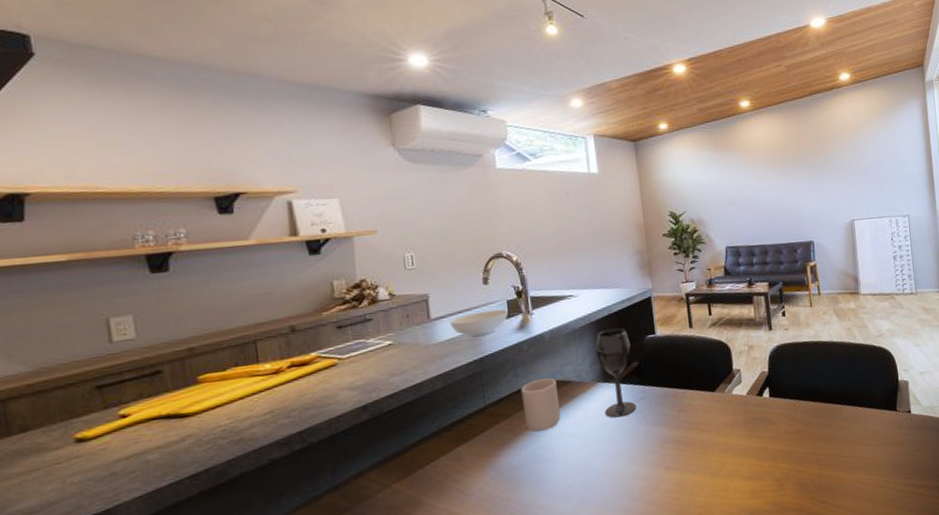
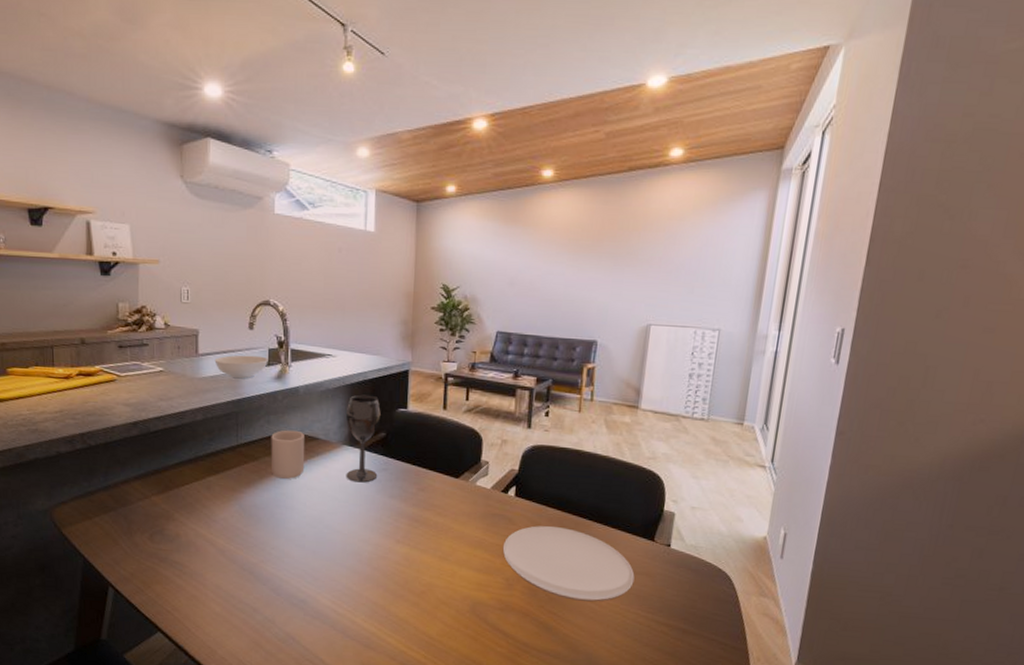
plate: none [767,416,888,485] -> present [502,526,635,602]

